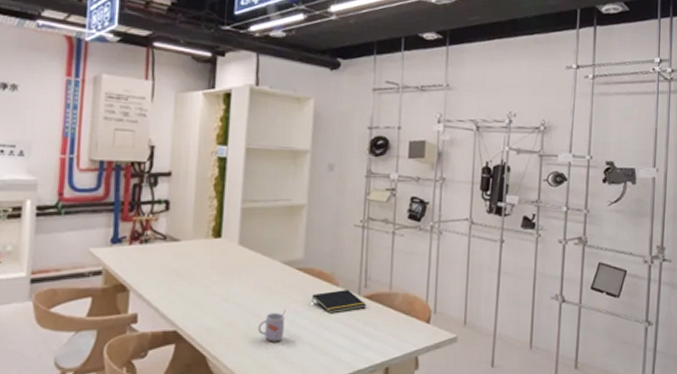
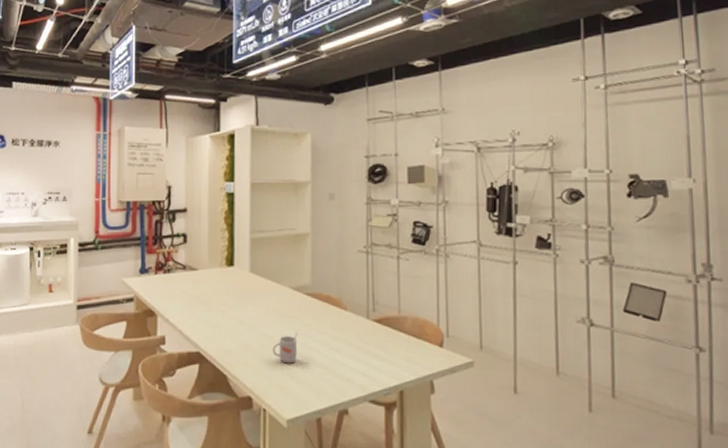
notepad: present [312,290,366,314] -> none [322,314,376,337]

